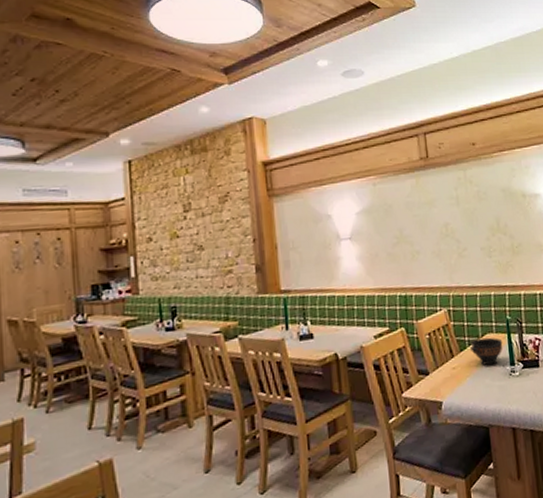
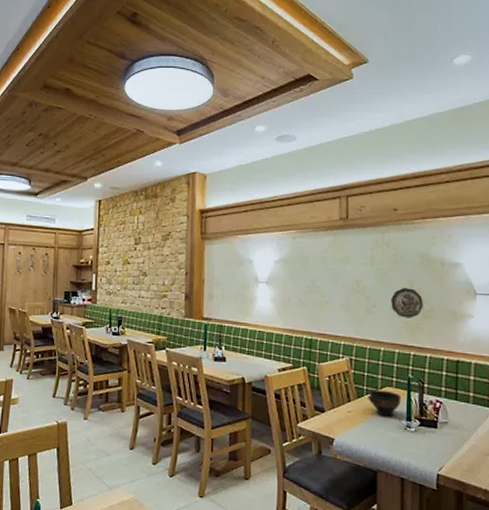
decorative plate: none [480,225,512,258] -> present [391,288,423,318]

